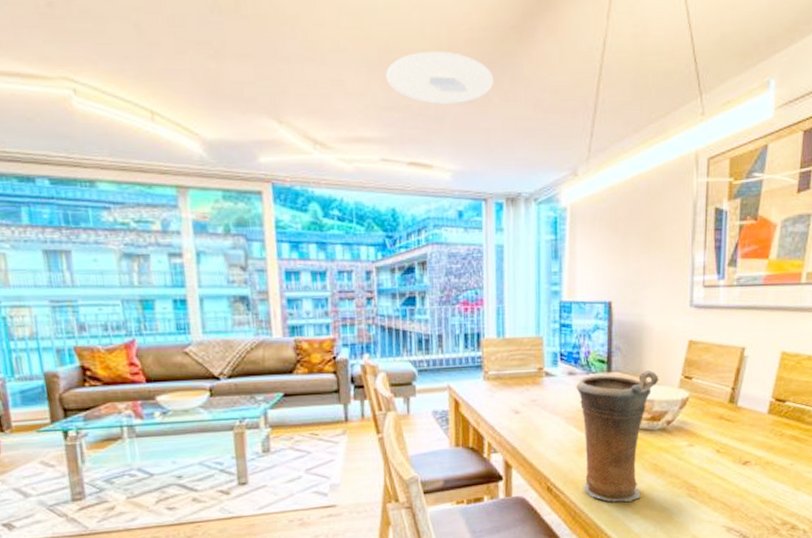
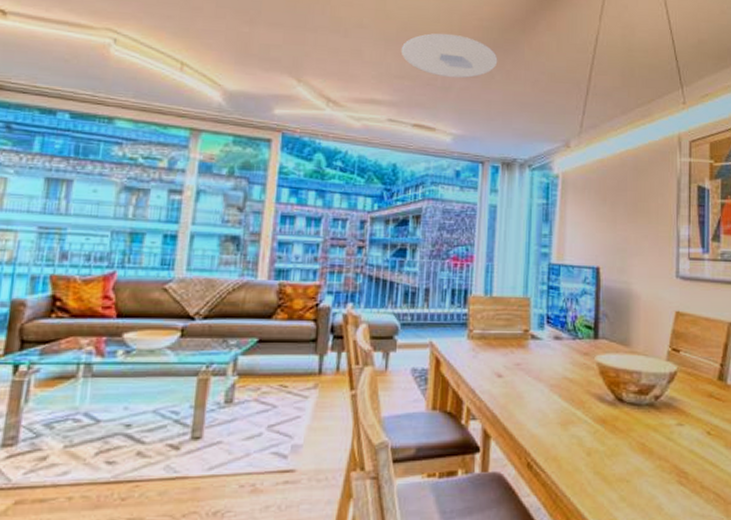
vase: present [576,371,659,502] -> none [562,340,647,486]

